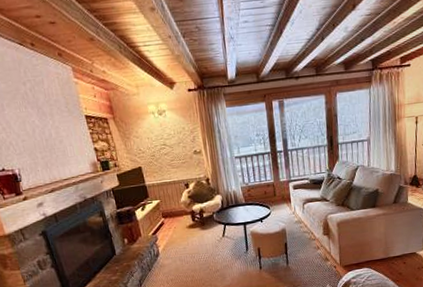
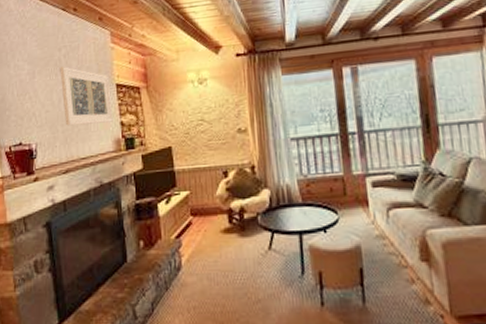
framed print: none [28,99,87,153] -> present [60,66,113,126]

